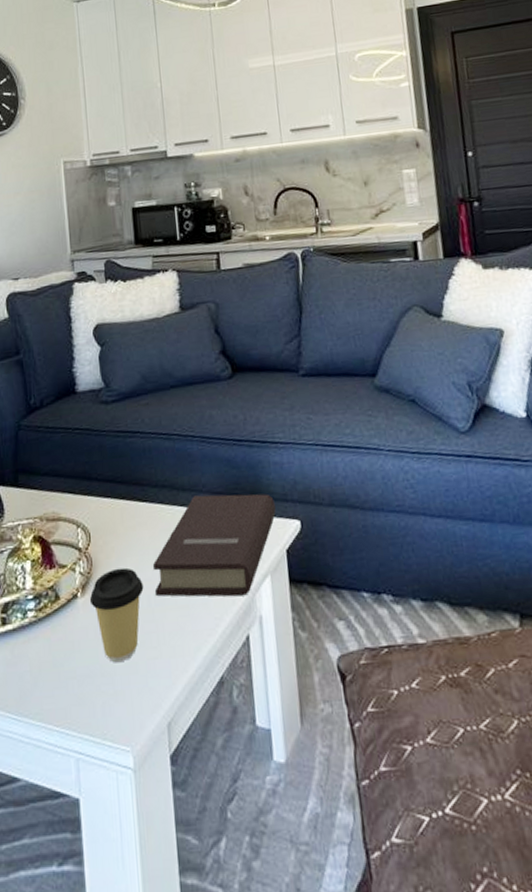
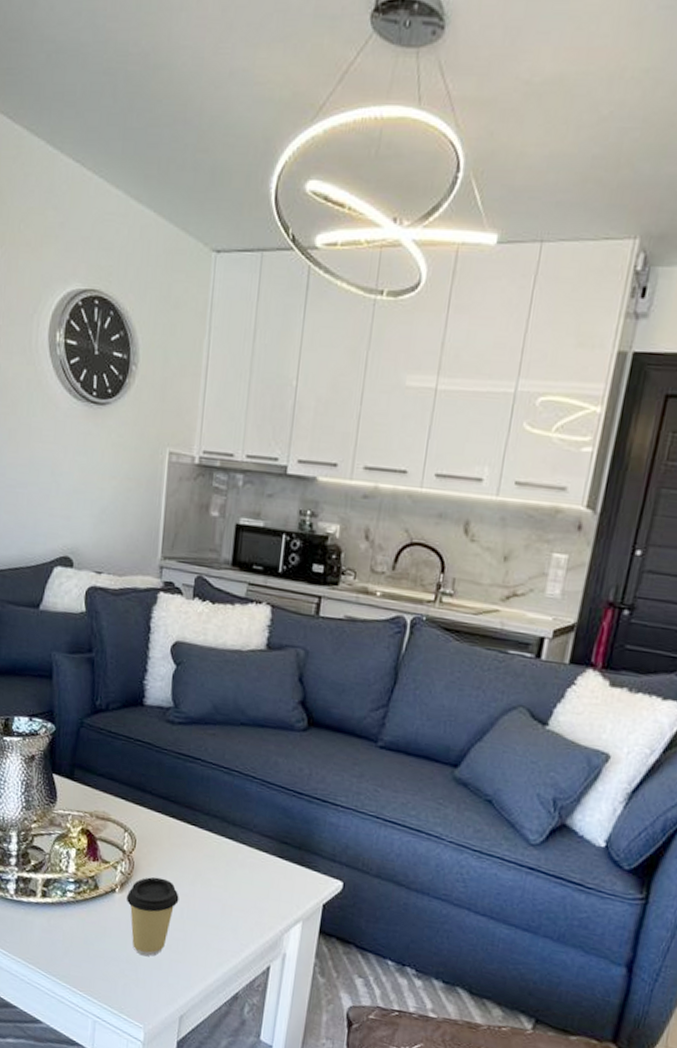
book: present [152,493,276,597] -> none [188,832,322,933]

